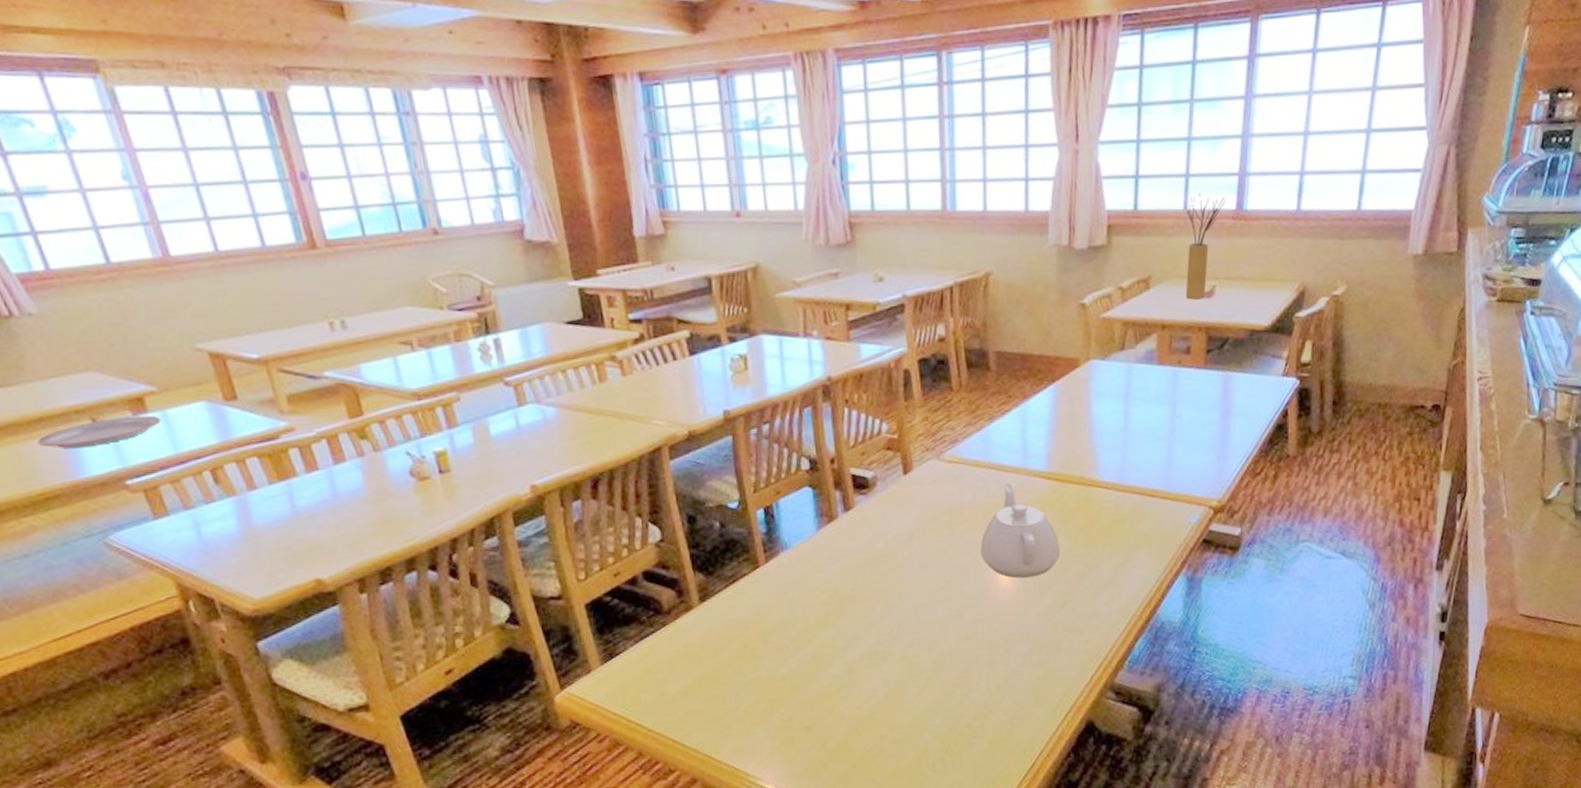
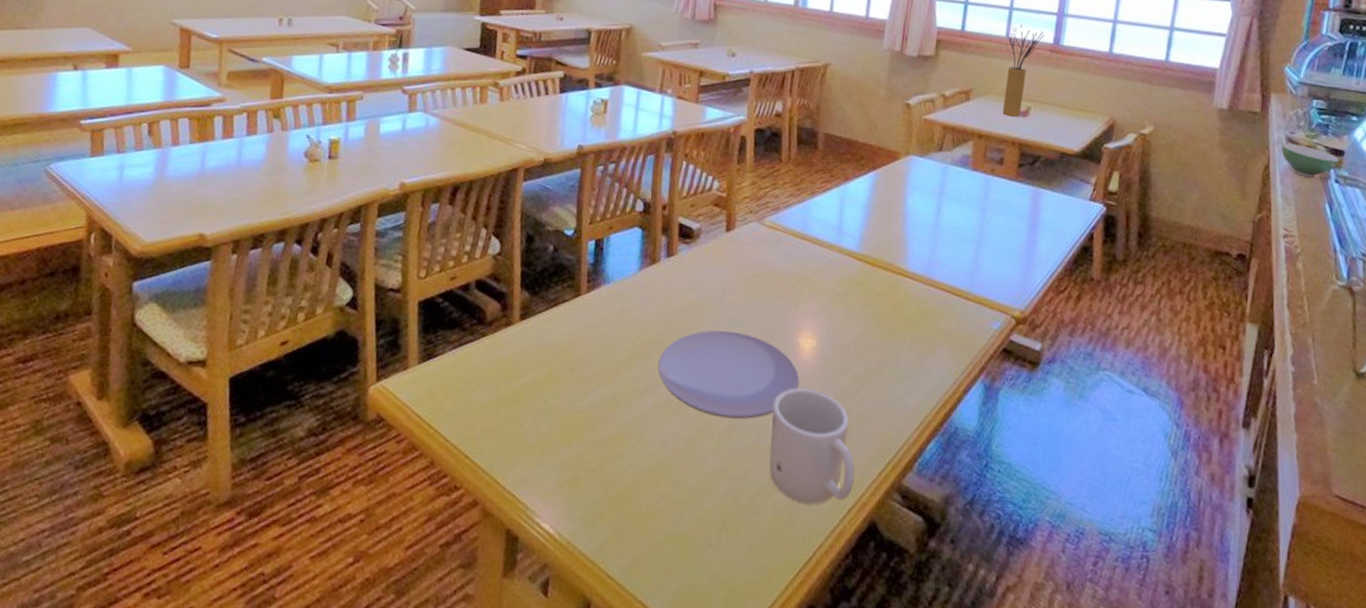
plate: present [37,415,161,449] -> none [27,67,126,88]
plate: none [855,573,1002,657] -> present [658,330,800,420]
mug: none [978,613,1068,718] -> present [769,388,855,505]
teapot: present [980,483,1060,578] -> none [786,257,863,355]
bowl: none [1477,280,1536,315] -> present [1281,143,1340,179]

